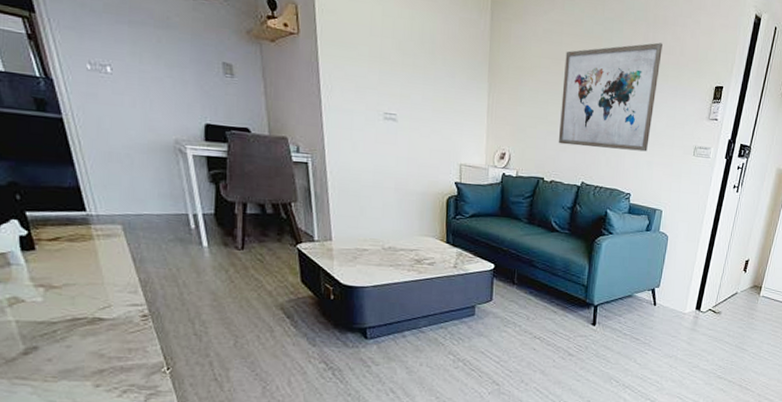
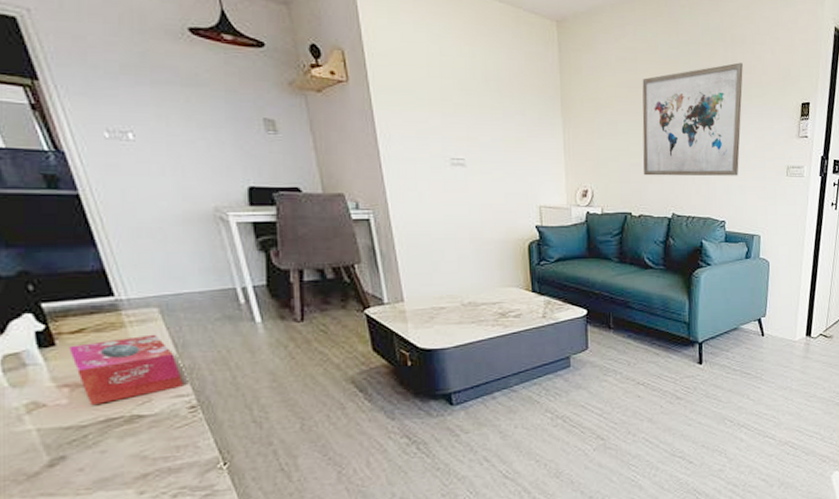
tissue box: none [46,248,138,306] -> present [69,334,183,406]

